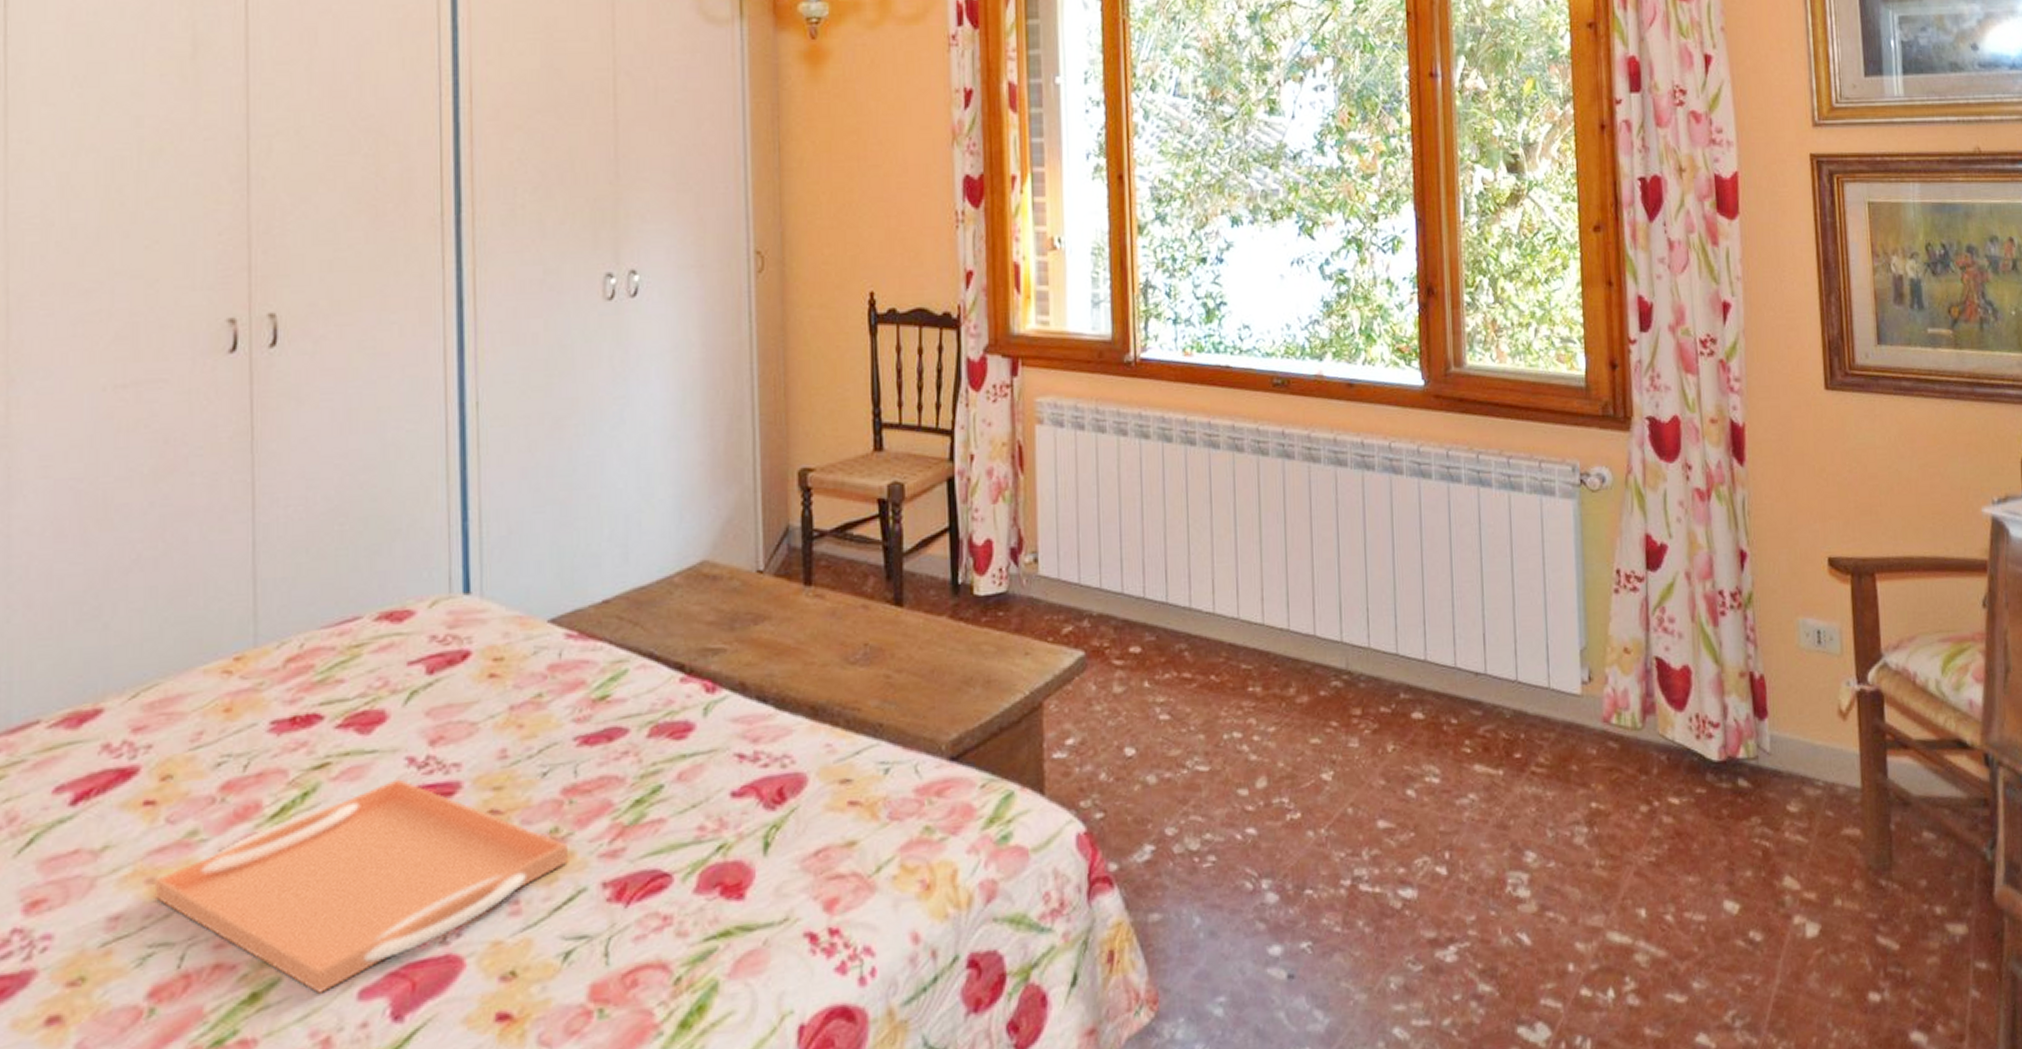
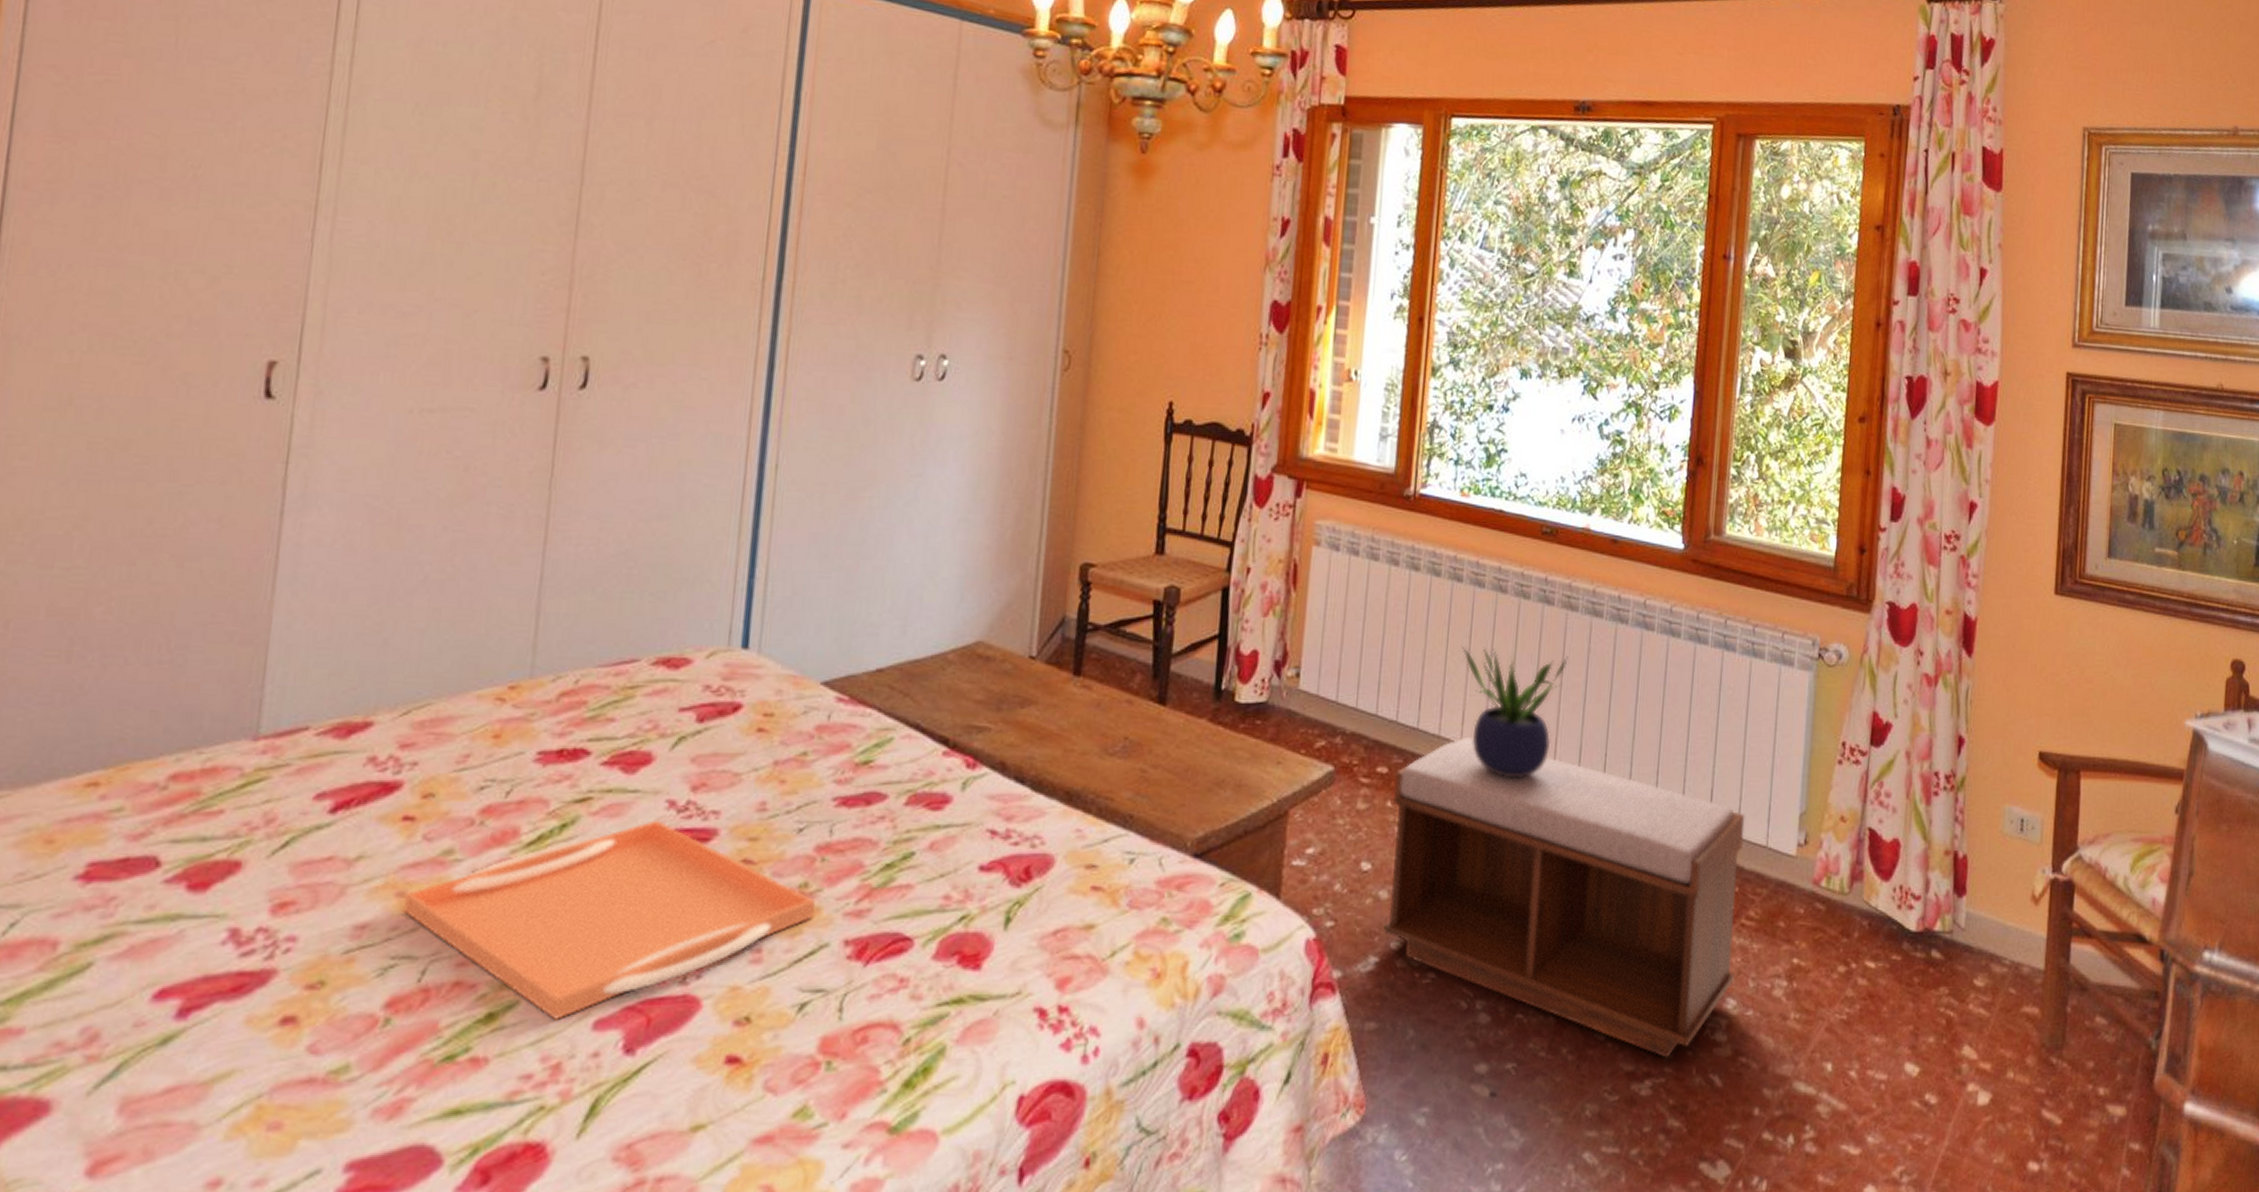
bench: none [1148,605,1532,921] -> present [1383,736,1745,1058]
potted plant: none [1202,510,1316,644] -> present [1461,646,1569,778]

